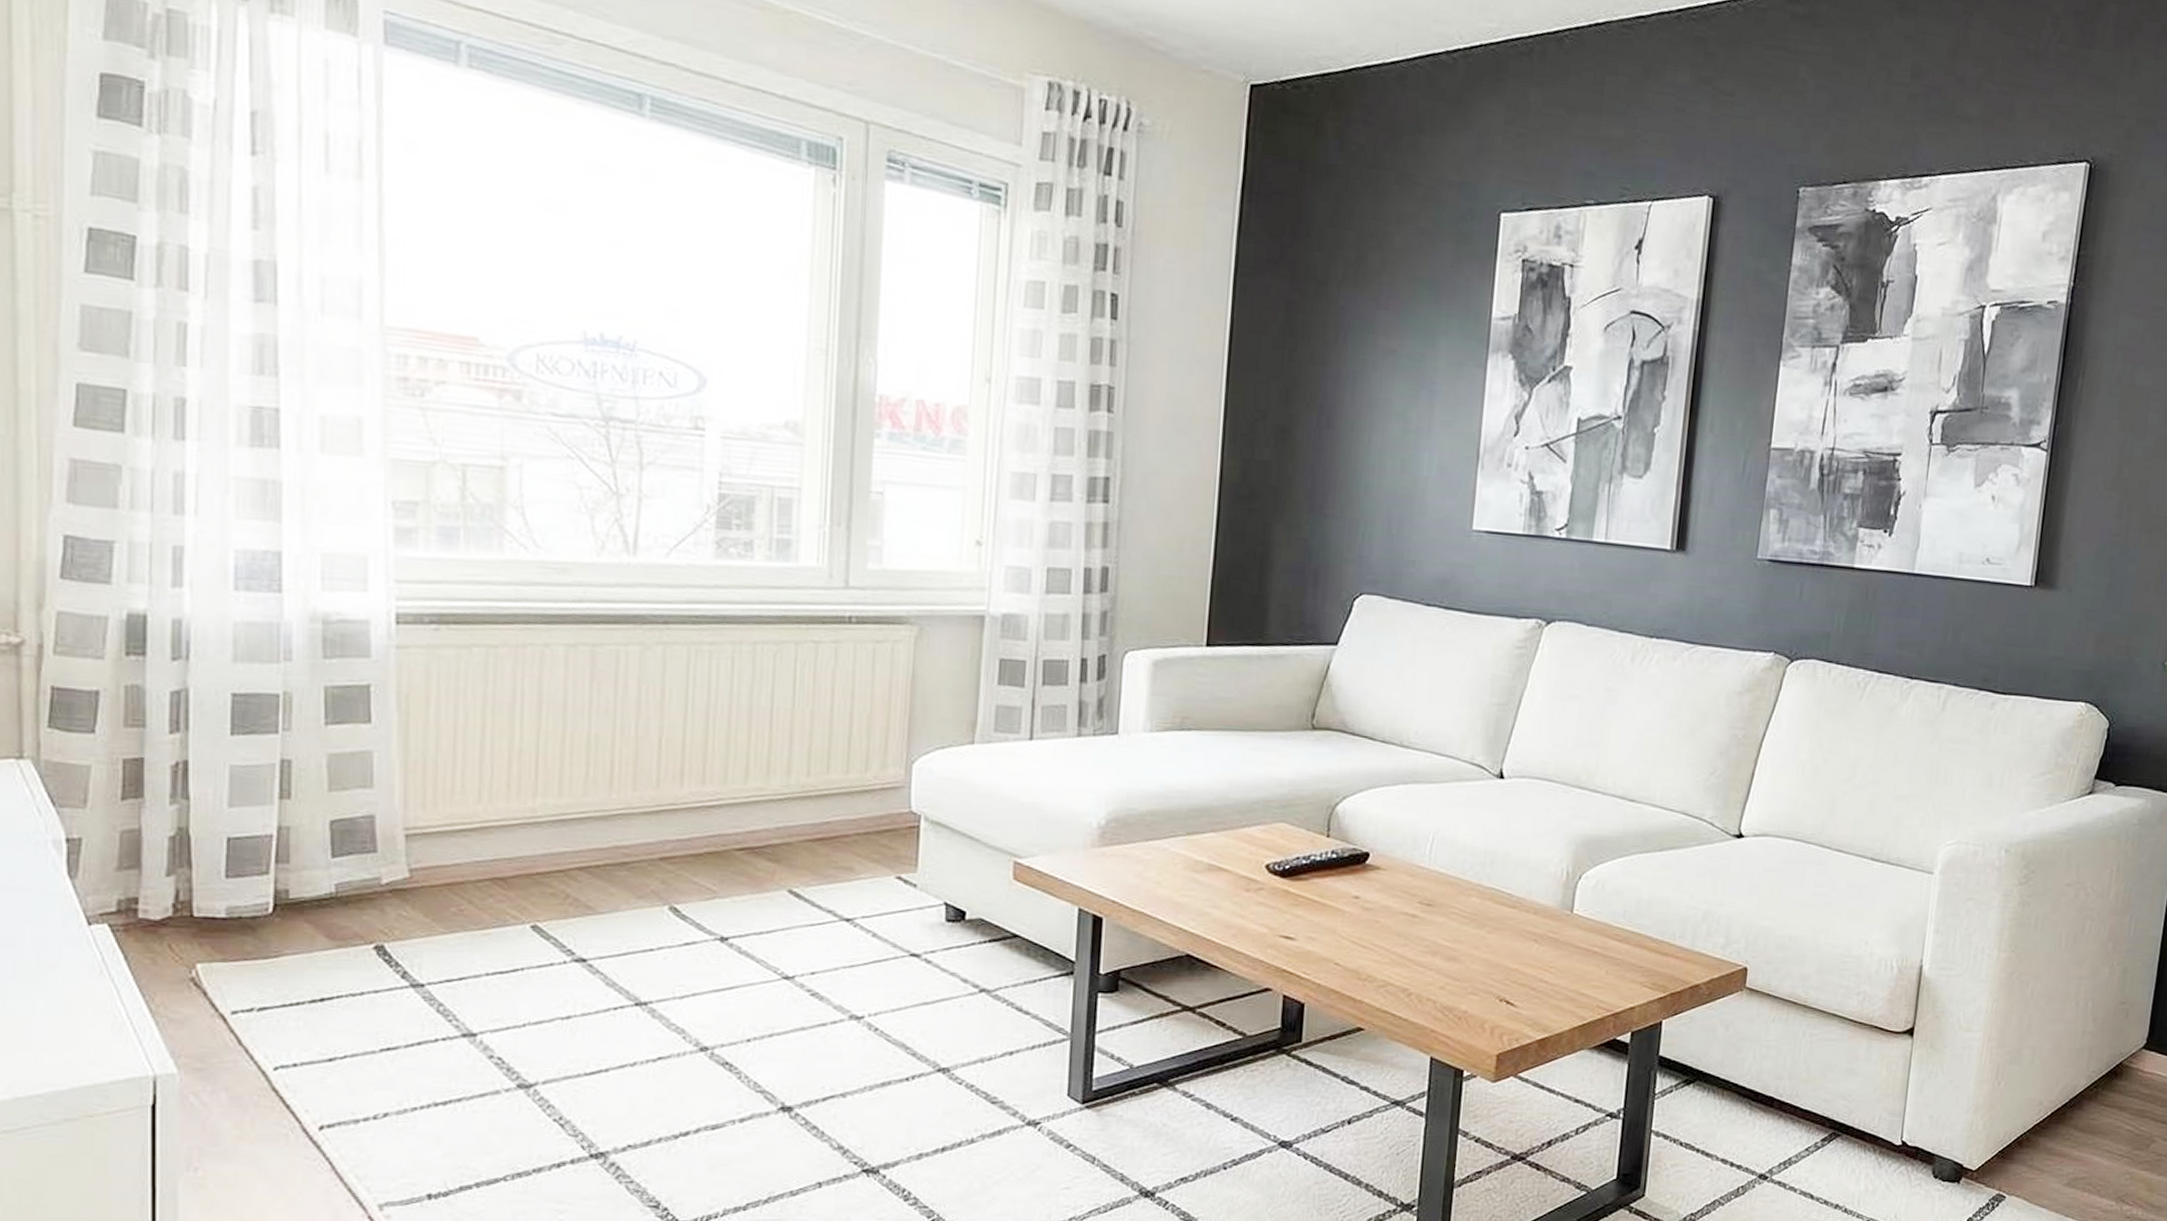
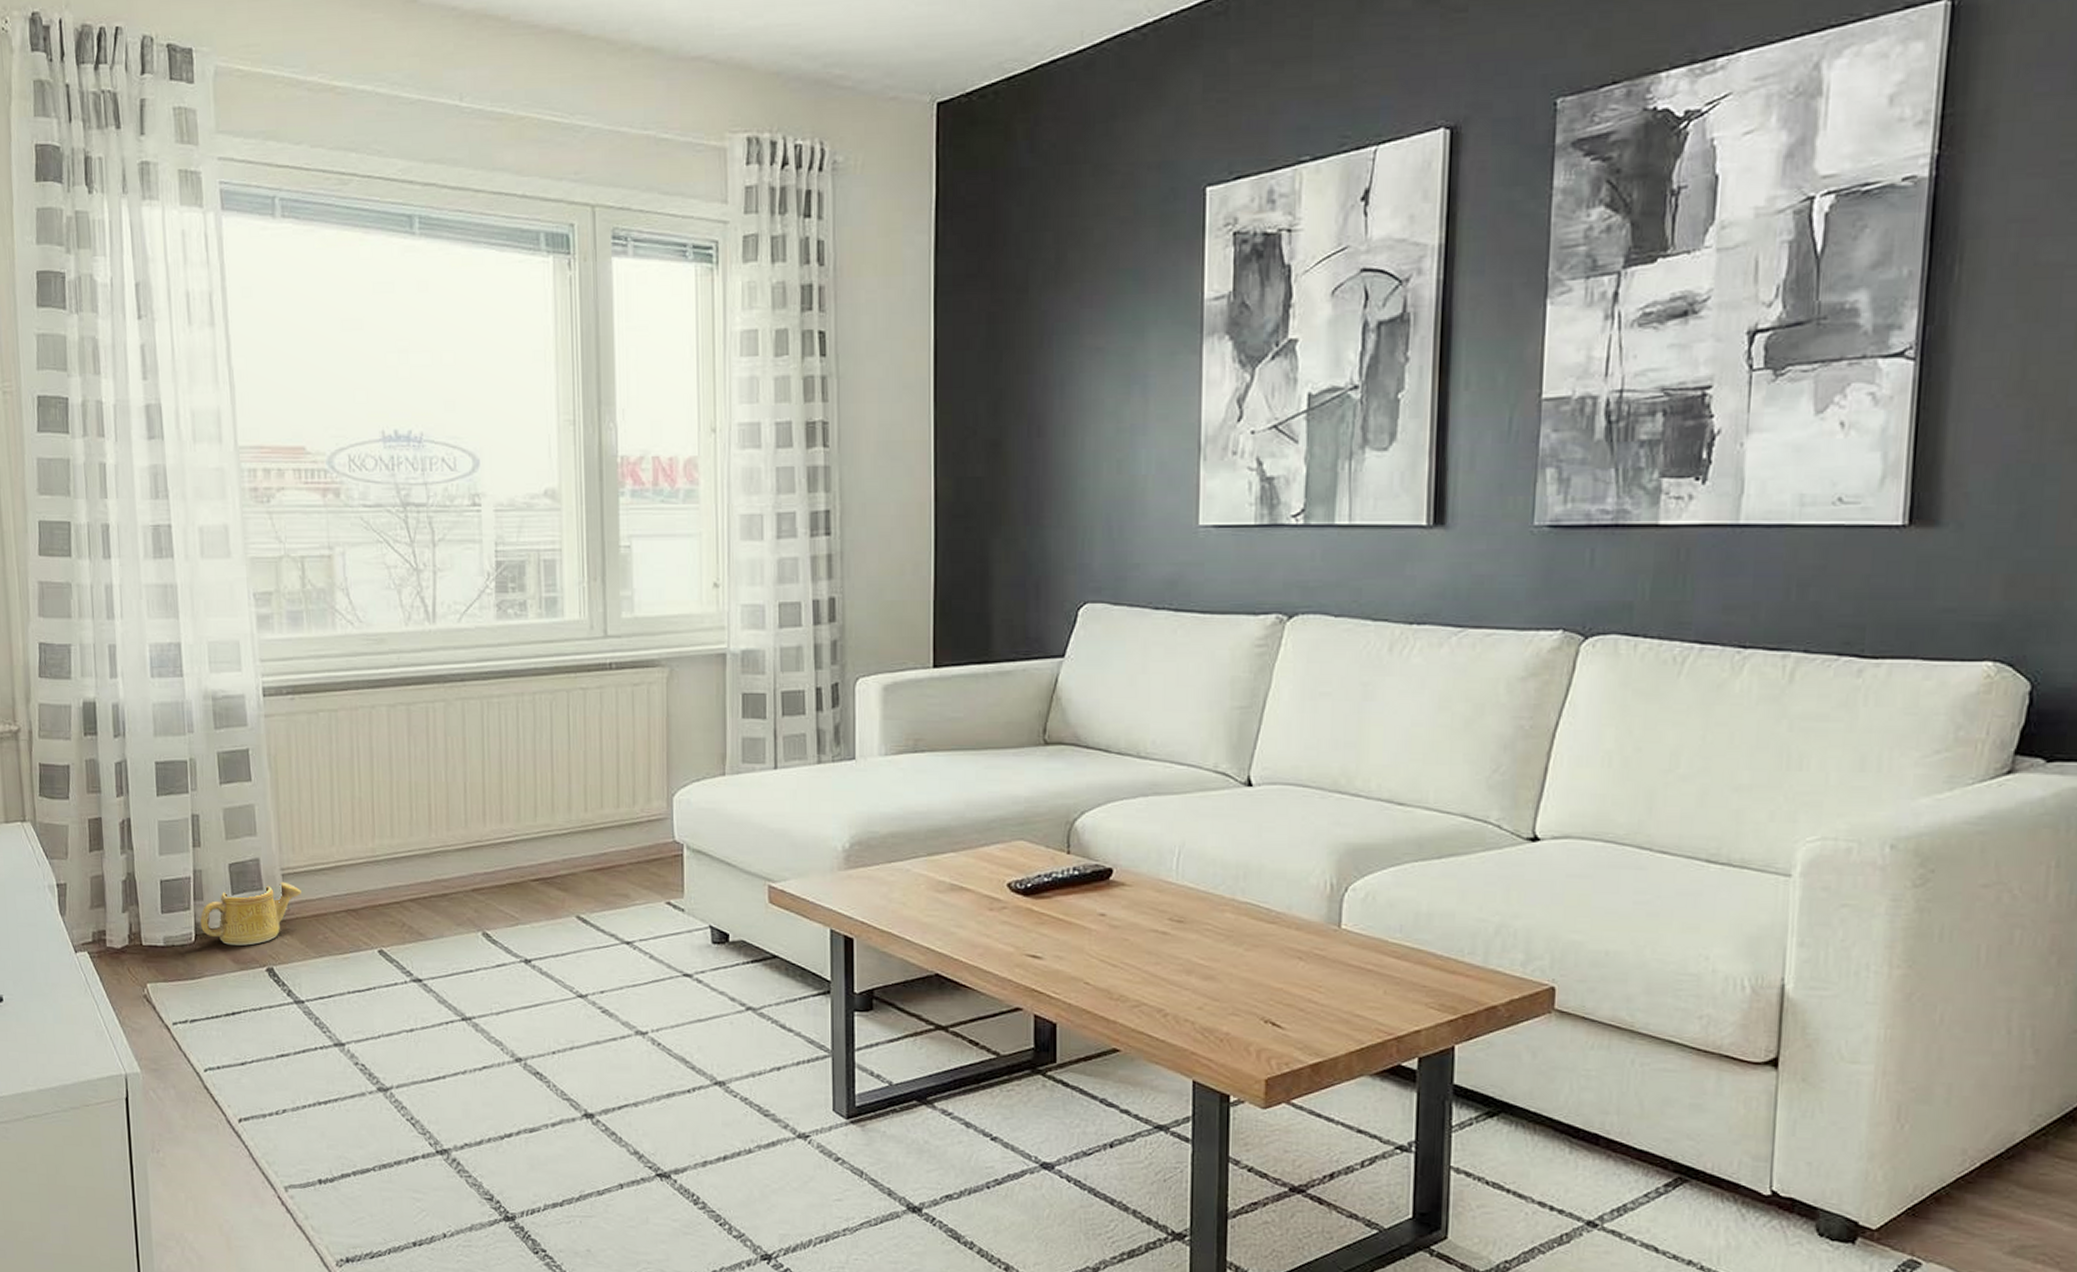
watering can: none [282,843,431,919] -> present [200,881,301,946]

